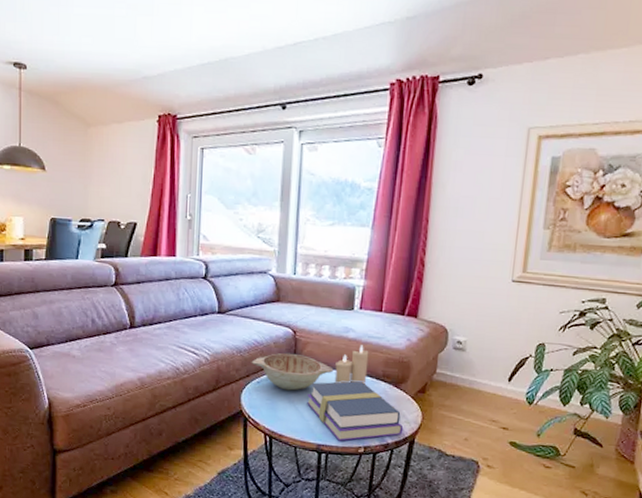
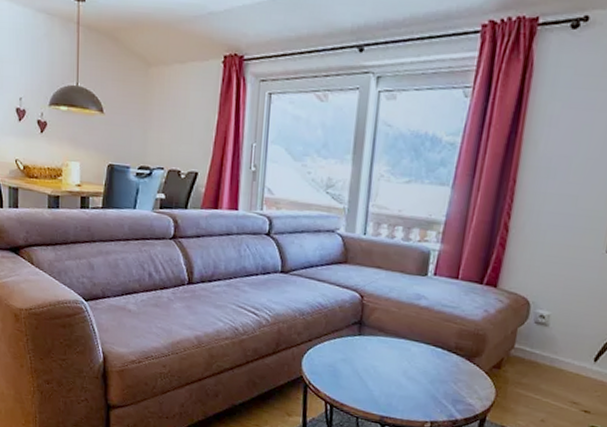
decorative bowl: present [251,353,334,391] -> none [314,318,402,359]
book: present [307,380,404,441] -> none [372,351,475,414]
candle: present [334,345,369,385] -> none [402,314,442,357]

